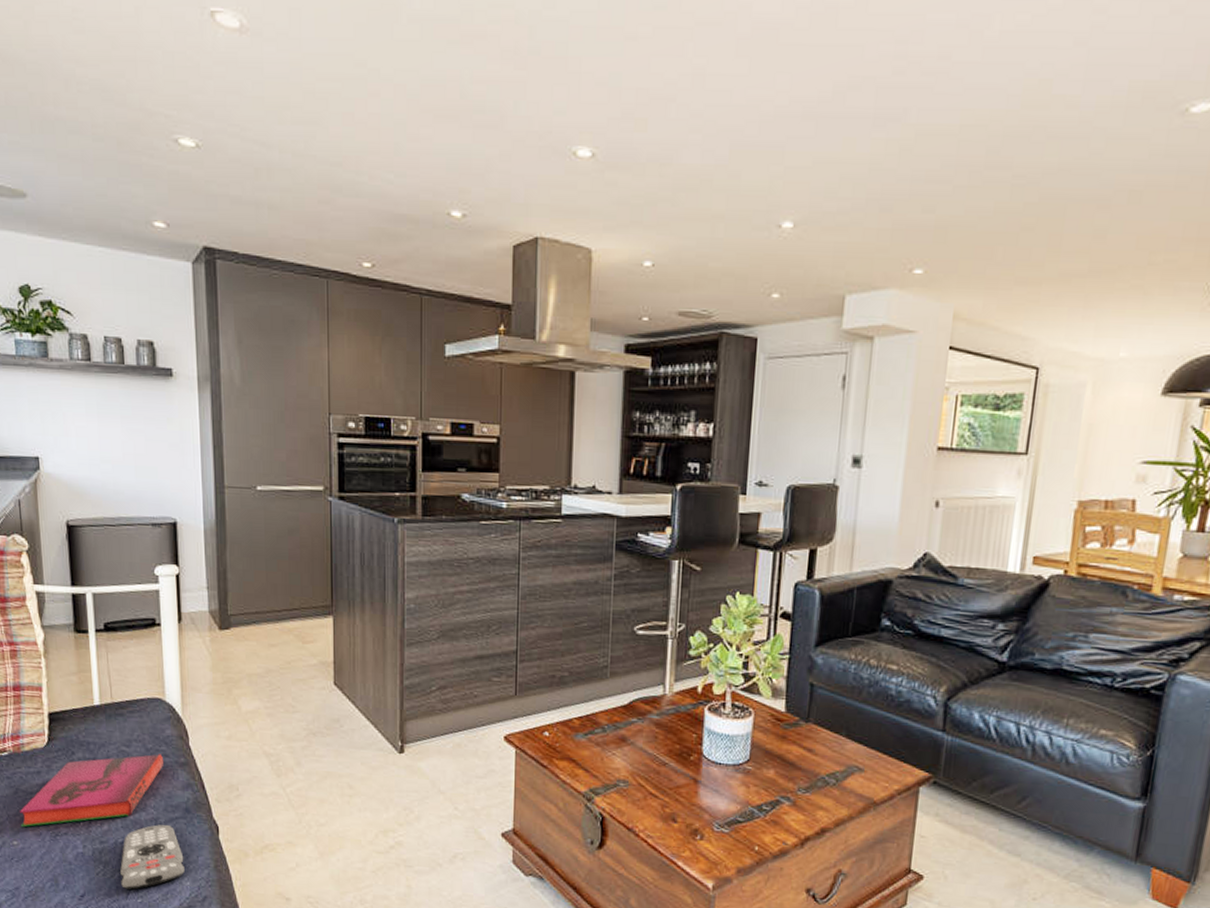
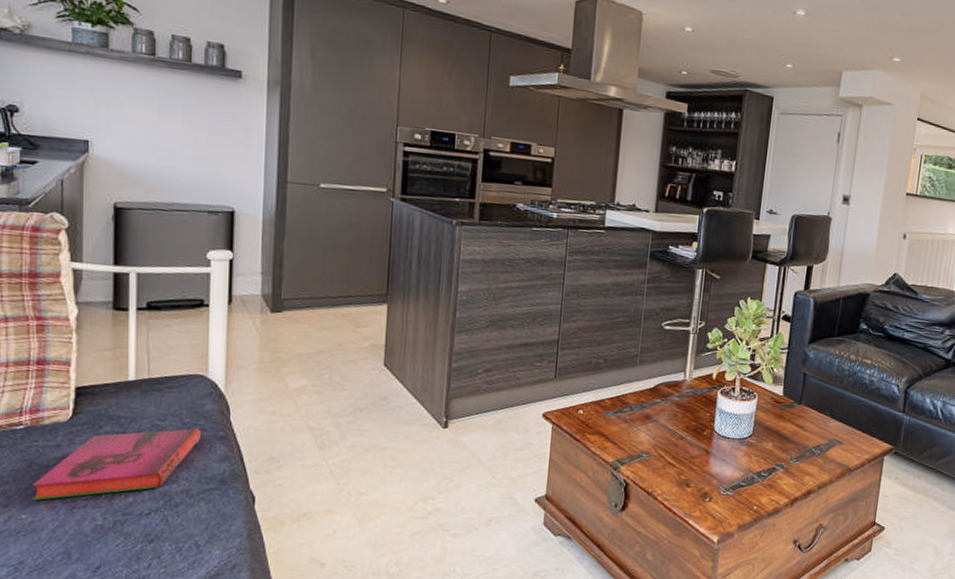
remote control: present [120,824,185,890] -> none [143,495,215,560]

